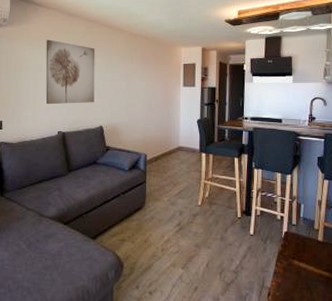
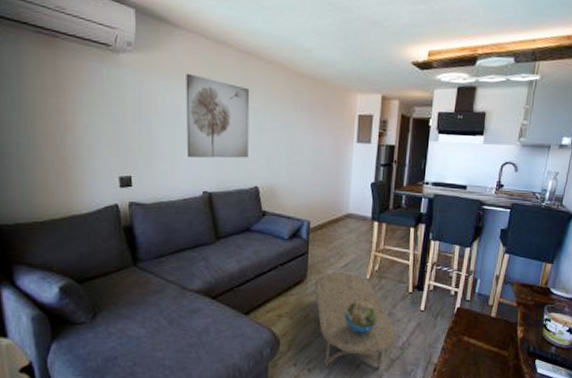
coffee table: none [152,199,229,291] -> present [314,272,396,368]
decorative sphere: none [181,225,210,257] -> present [345,300,377,334]

